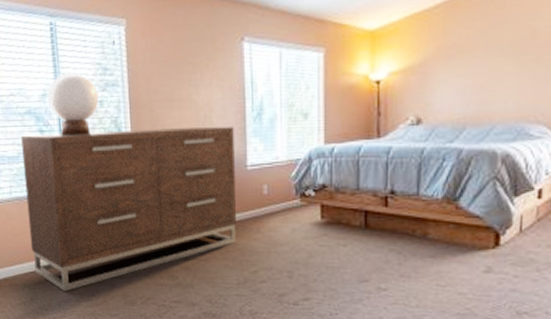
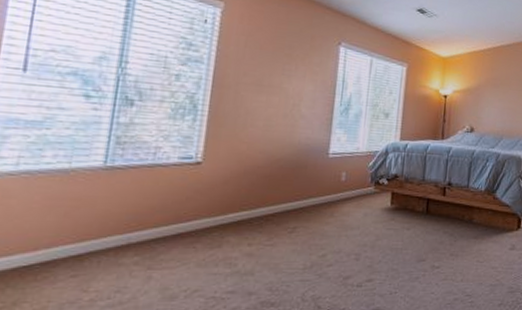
dresser: present [21,127,237,291] -> none [31,98,321,289]
table lamp: present [47,72,99,137] -> none [105,39,176,108]

